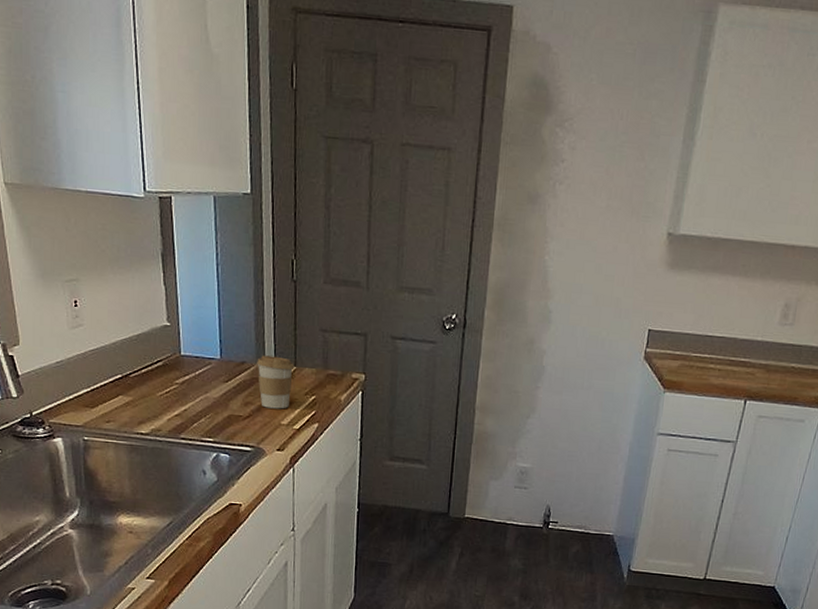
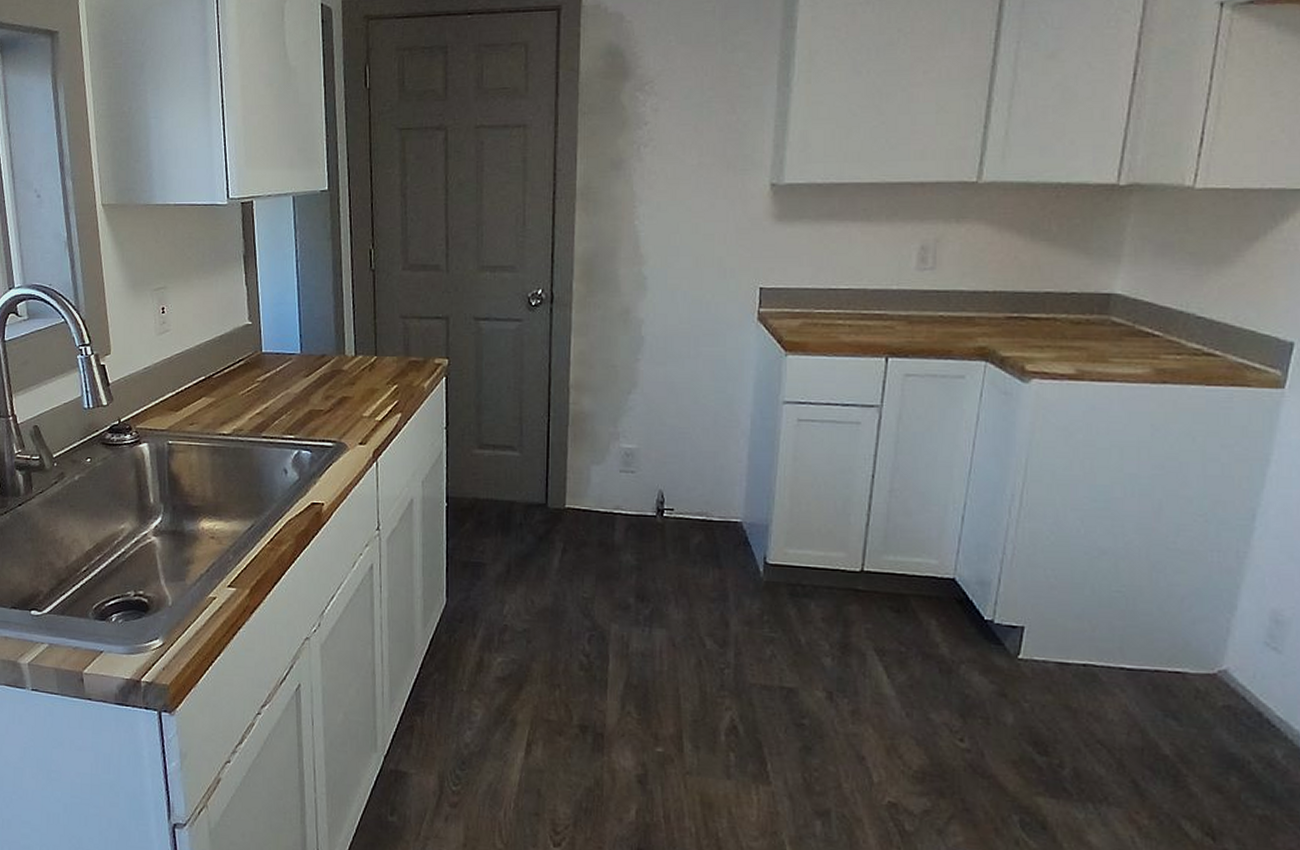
coffee cup: present [257,355,295,409] -> none [337,347,375,401]

